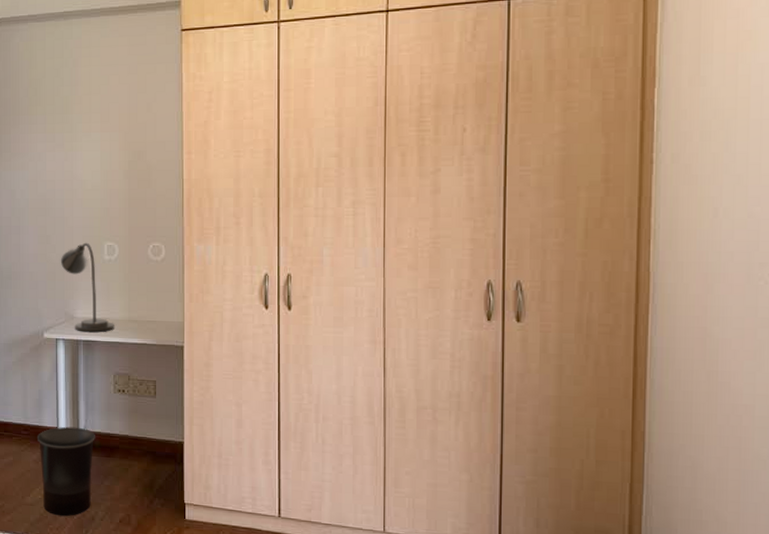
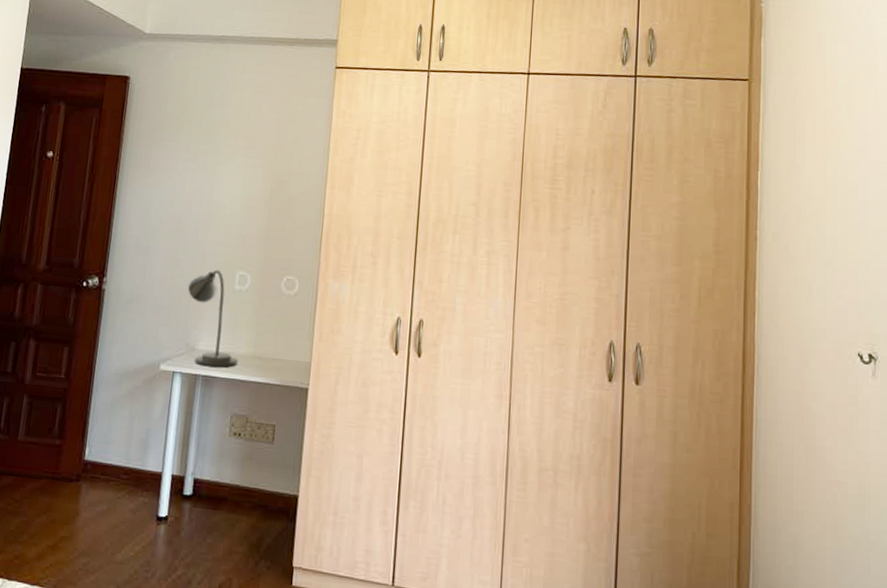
waste bin: present [38,426,95,516] -> none [134,472,203,578]

